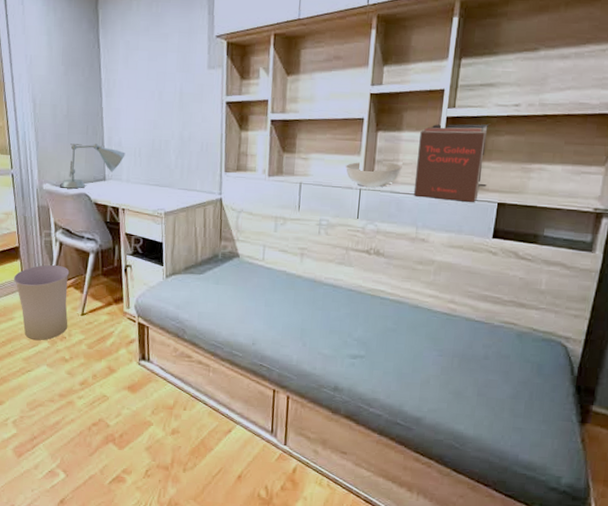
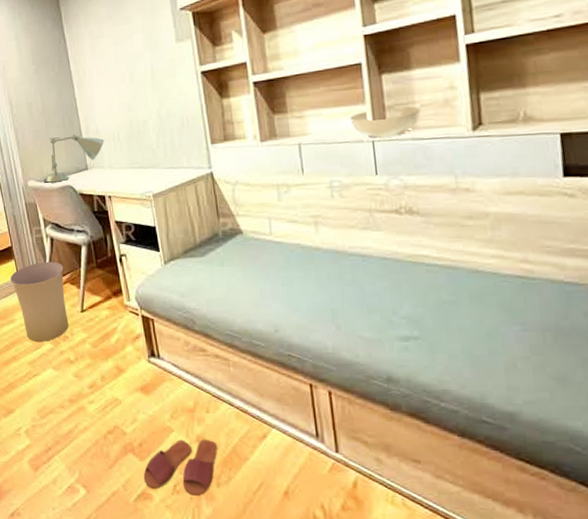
slippers: none [120,432,188,479] -> present [143,439,217,496]
books: present [413,123,488,202] -> none [435,44,540,140]

